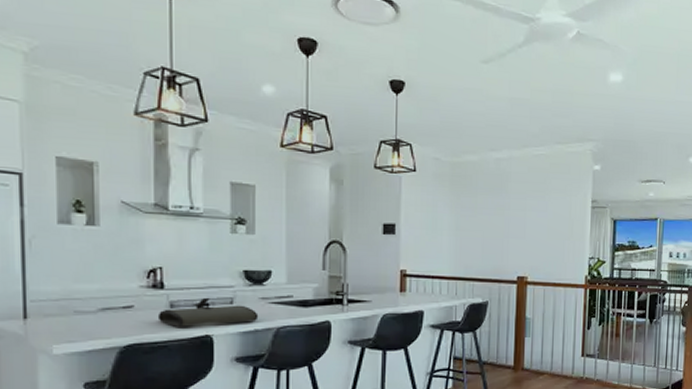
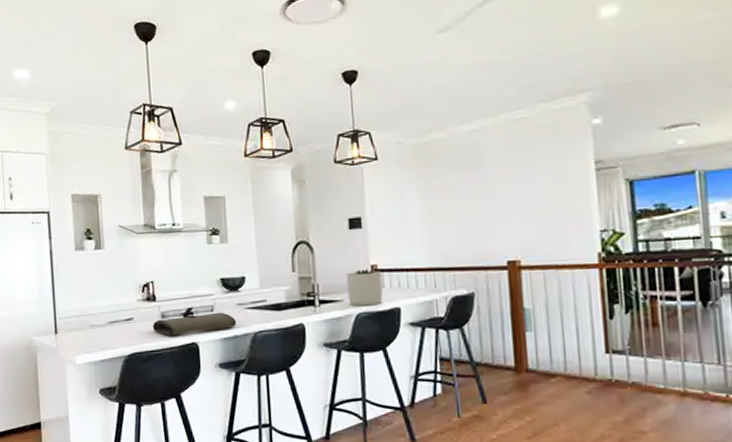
planter: none [375,273,410,308] -> present [345,269,383,307]

